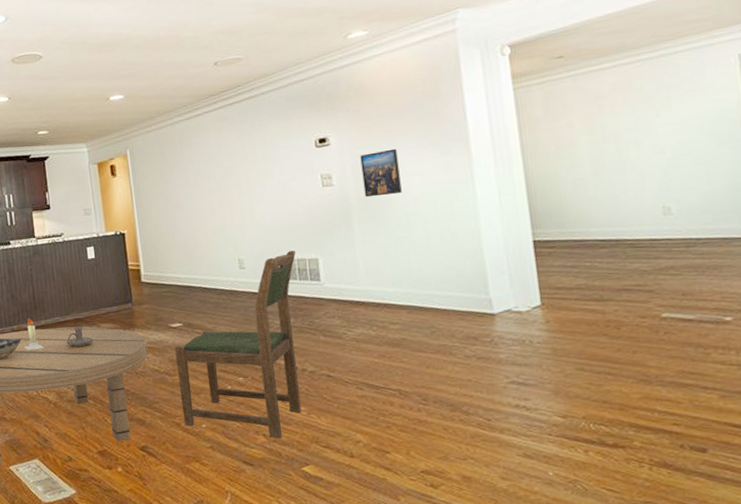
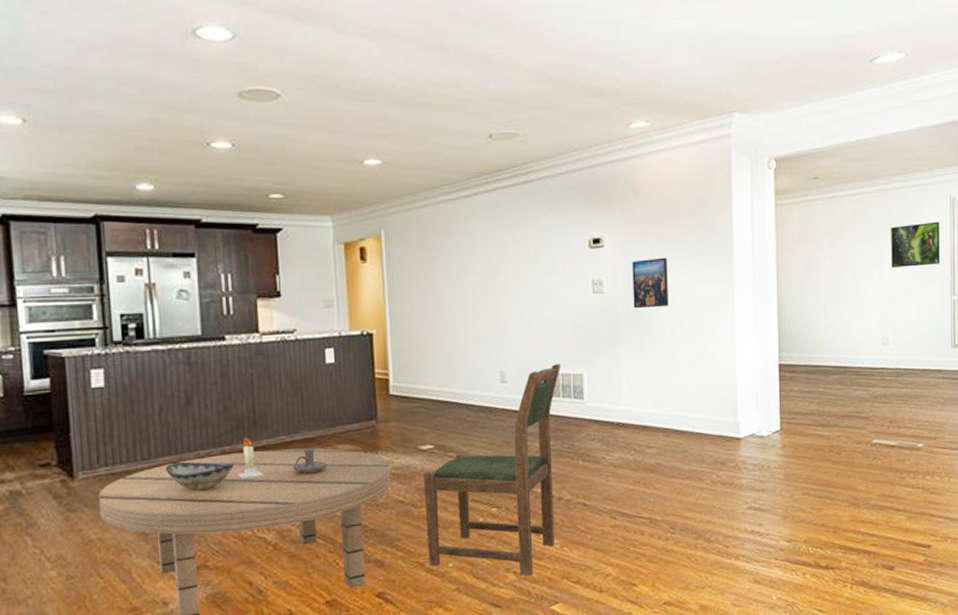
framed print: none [661,82,733,136] -> present [891,221,941,268]

